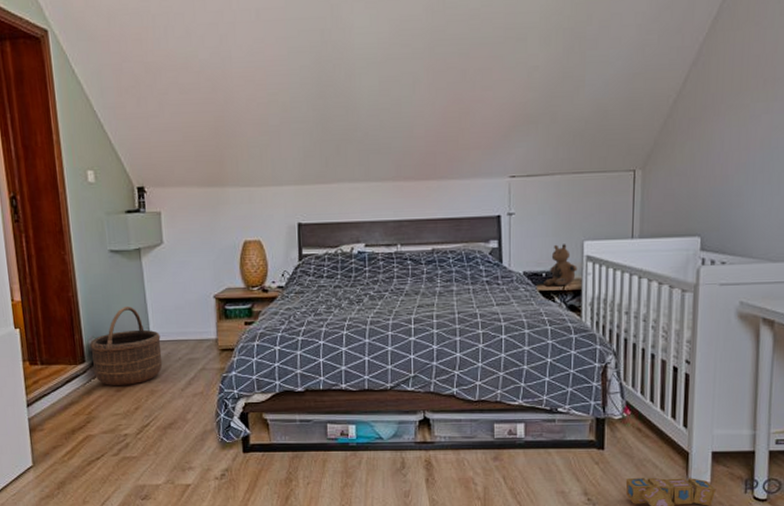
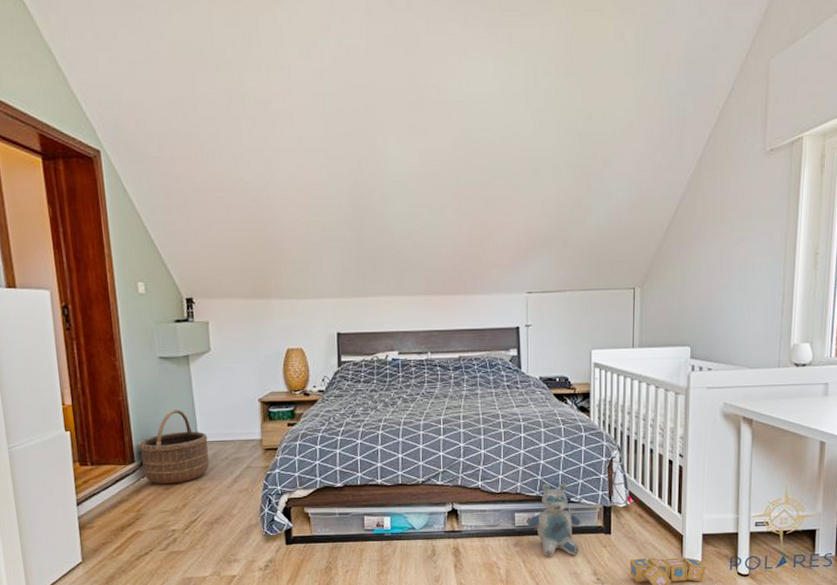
polar bear: none [509,390,570,474] -> present [528,482,582,557]
teddy bear: present [544,244,578,288] -> none [557,352,586,391]

